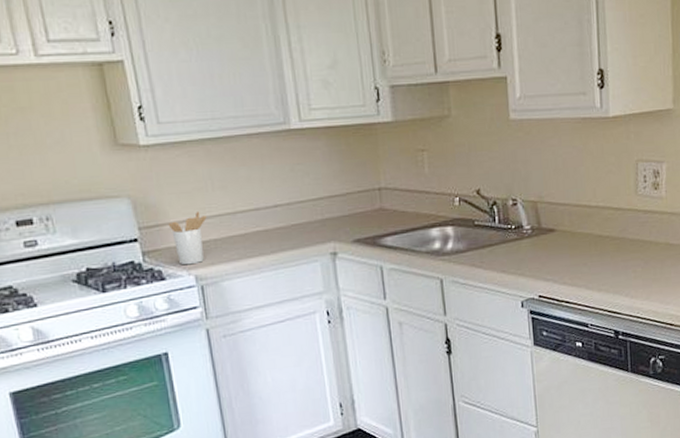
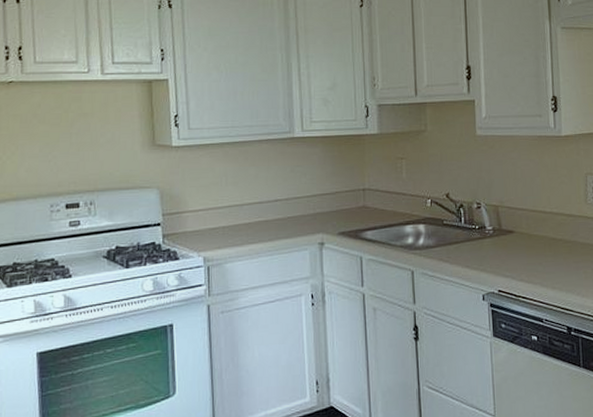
utensil holder: present [168,210,207,265] -> none [186,202,219,248]

